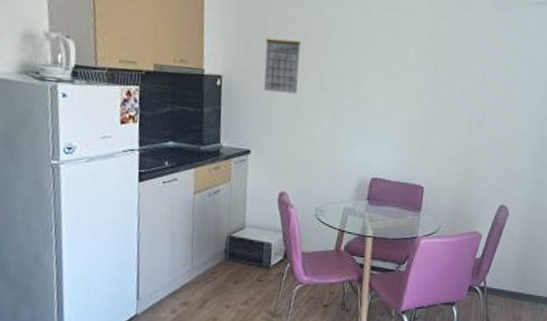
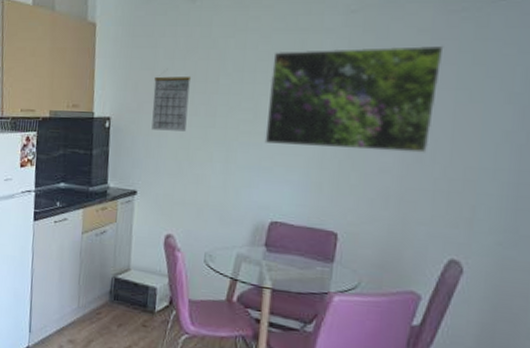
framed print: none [366,25,498,121] -> present [264,45,444,153]

